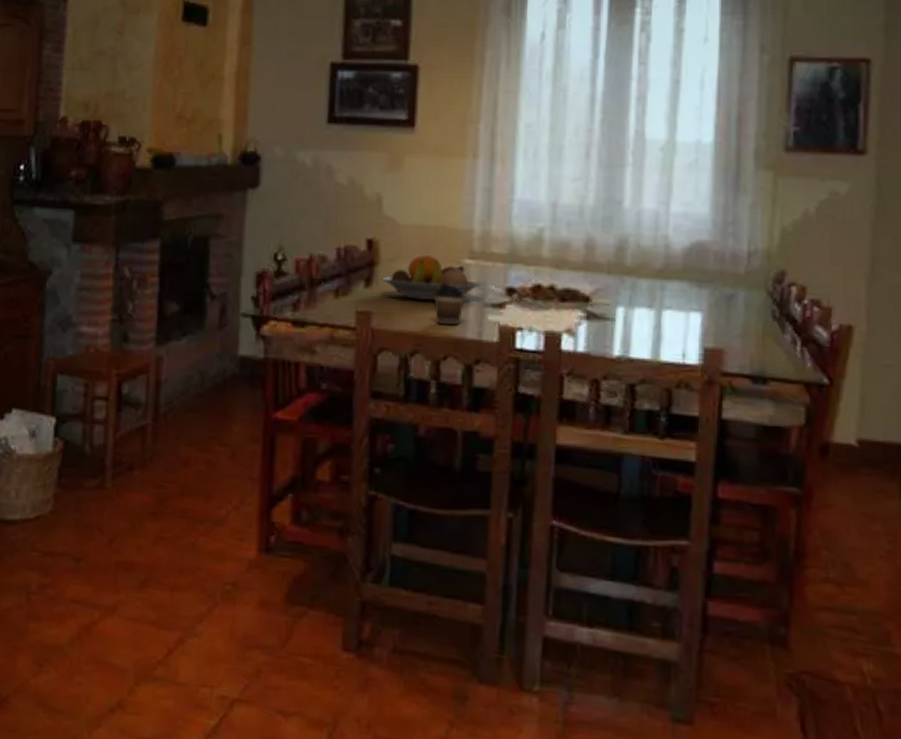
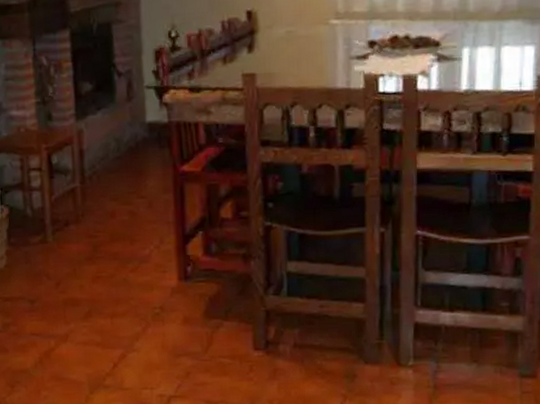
fruit bowl: present [381,255,482,301] -> none [261,20,347,59]
coffee cup: present [434,284,465,326] -> none [307,43,334,79]

